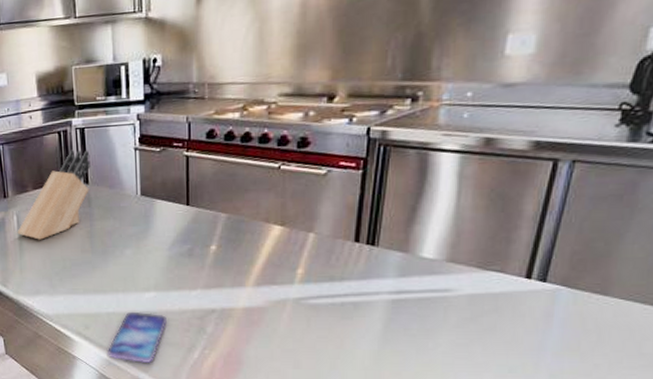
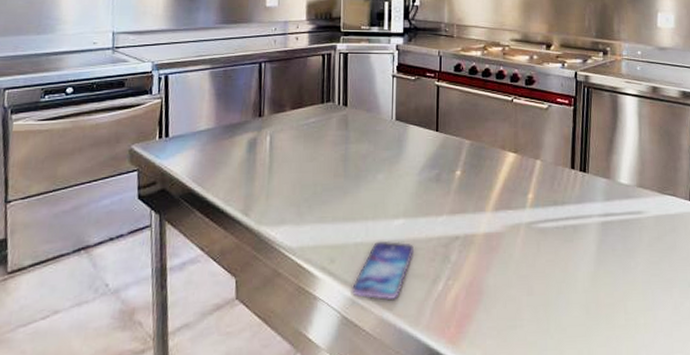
knife block: present [17,150,91,240] -> none [268,72,351,163]

